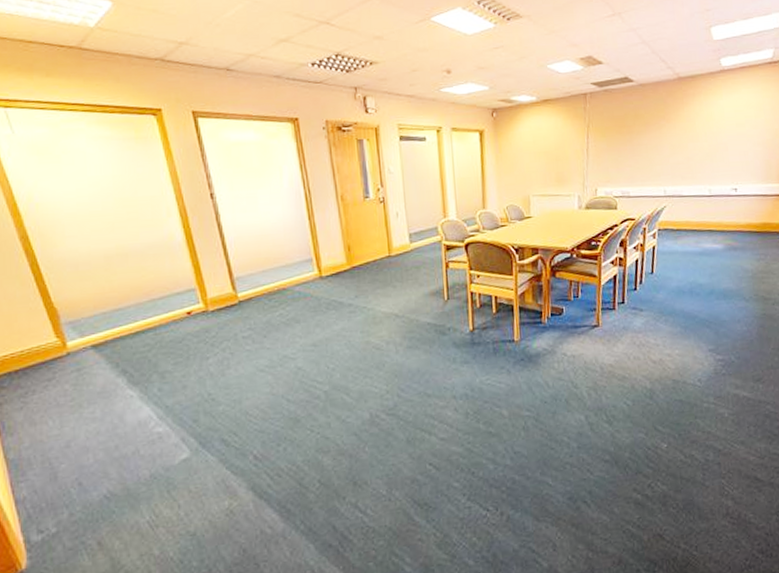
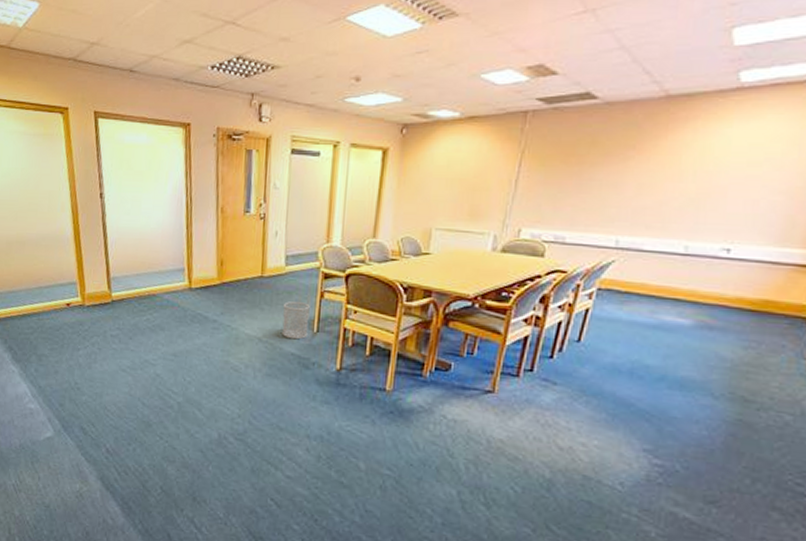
wastebasket: none [413,274,440,310] -> present [282,301,310,340]

